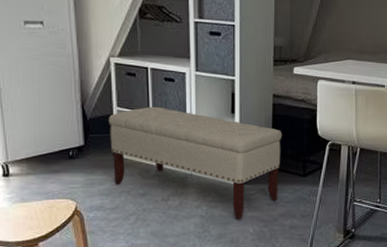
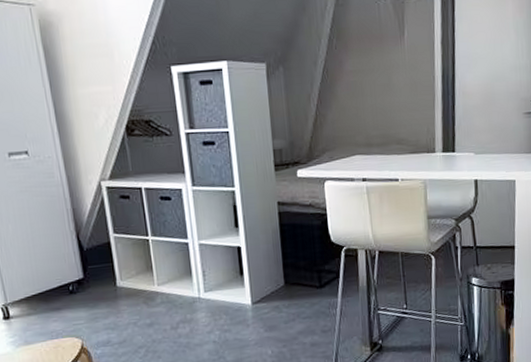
bench: present [108,106,282,220] -> none [106,228,295,342]

